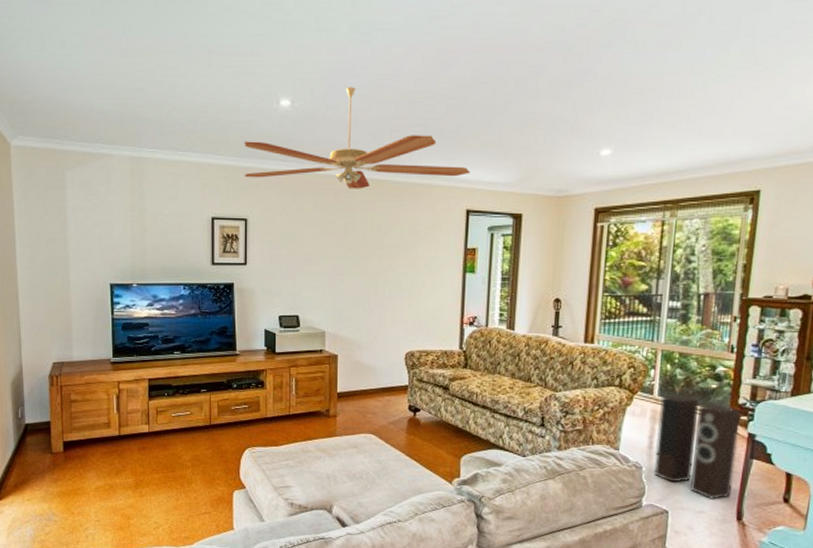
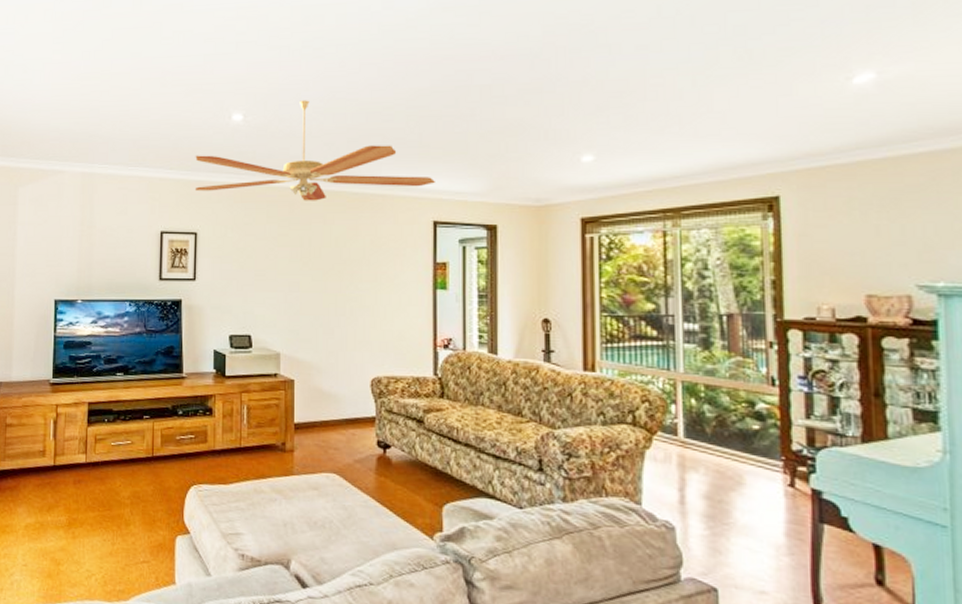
speaker: present [654,394,741,501] -> none [689,436,801,577]

